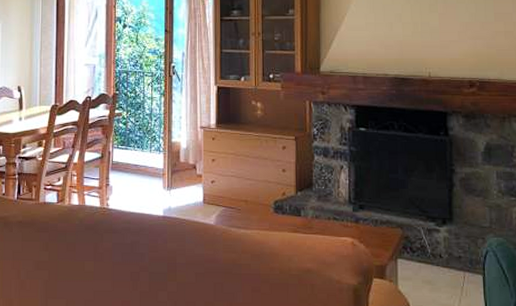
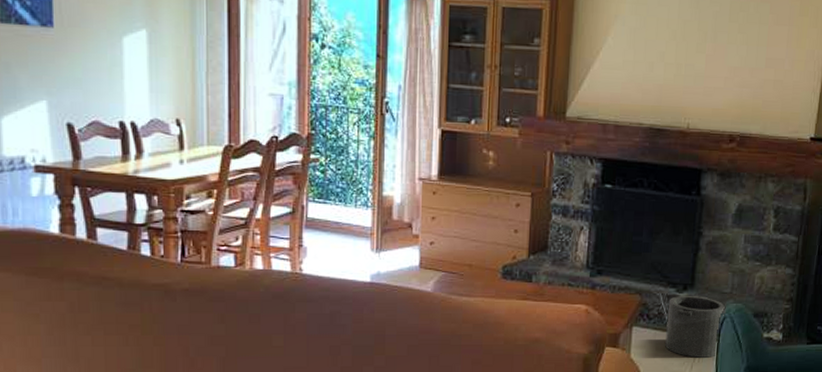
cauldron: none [430,229,486,291] -> present [665,295,725,358]

